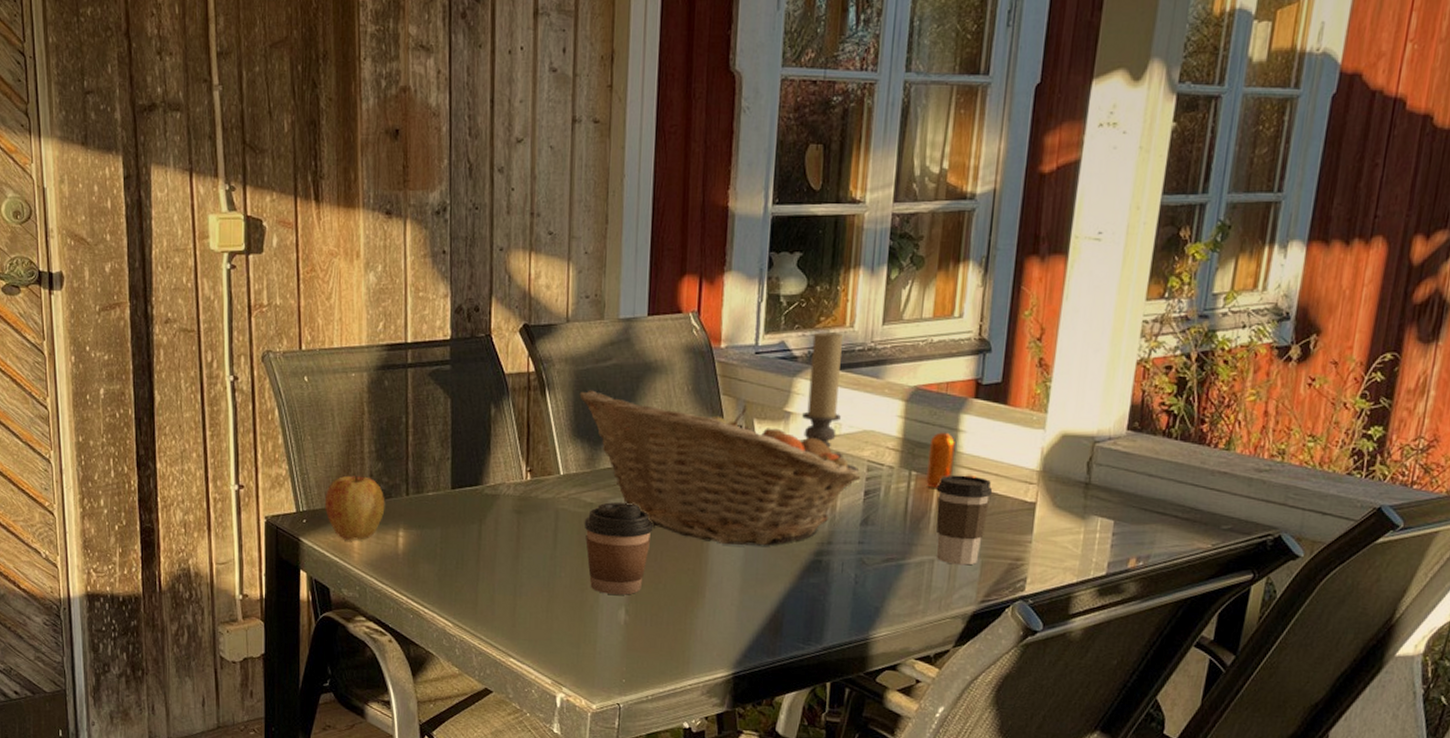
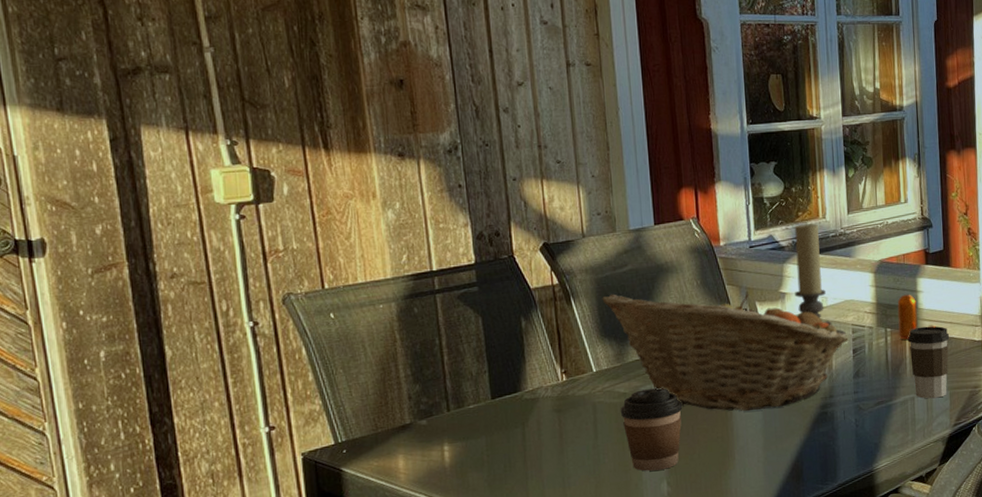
apple: present [325,475,385,541] -> none [364,399,428,464]

